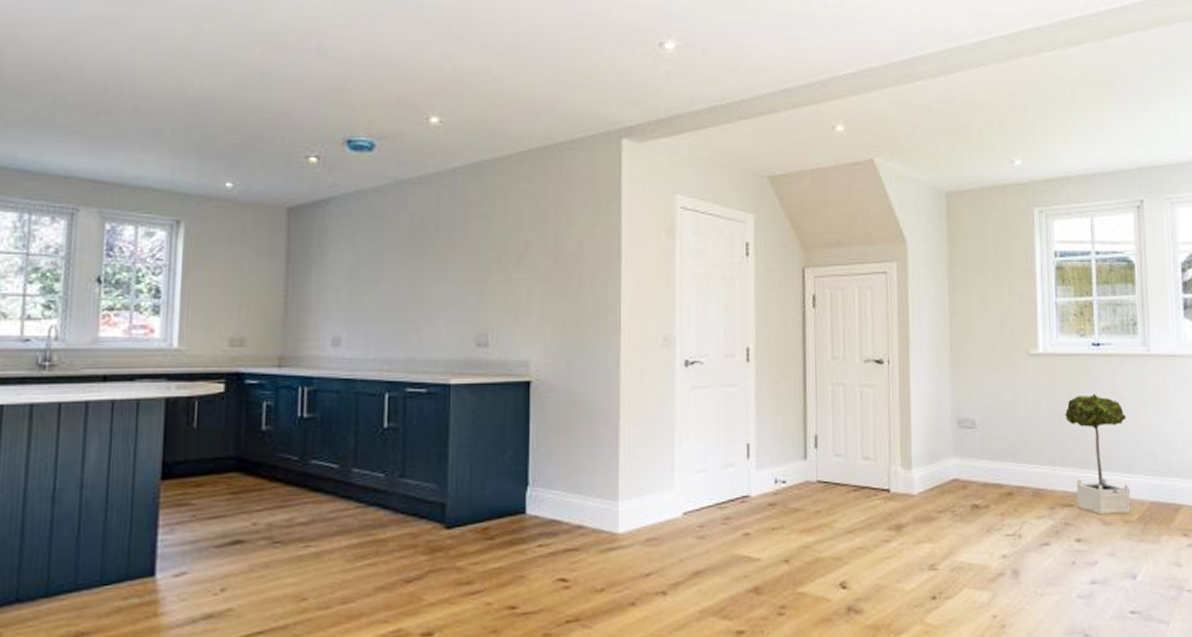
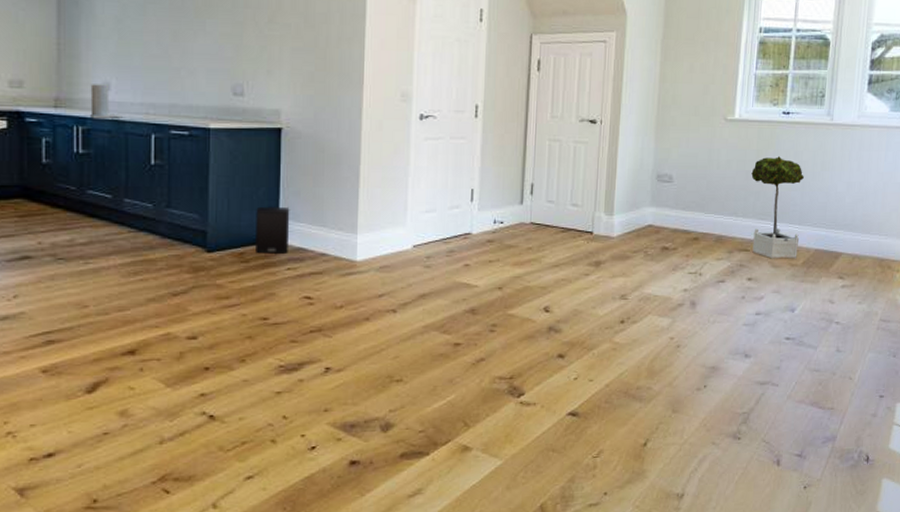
paper towel: none [318,339,353,379] -> present [90,84,123,120]
pedal bin: none [502,471,541,529] -> present [256,206,290,254]

